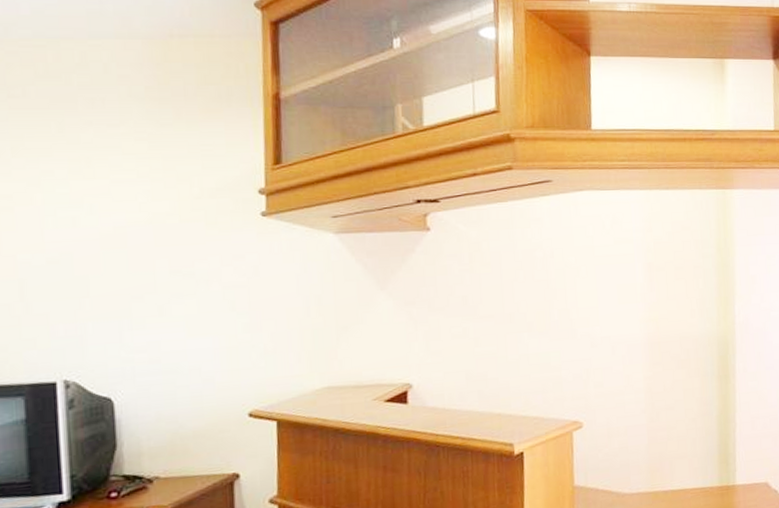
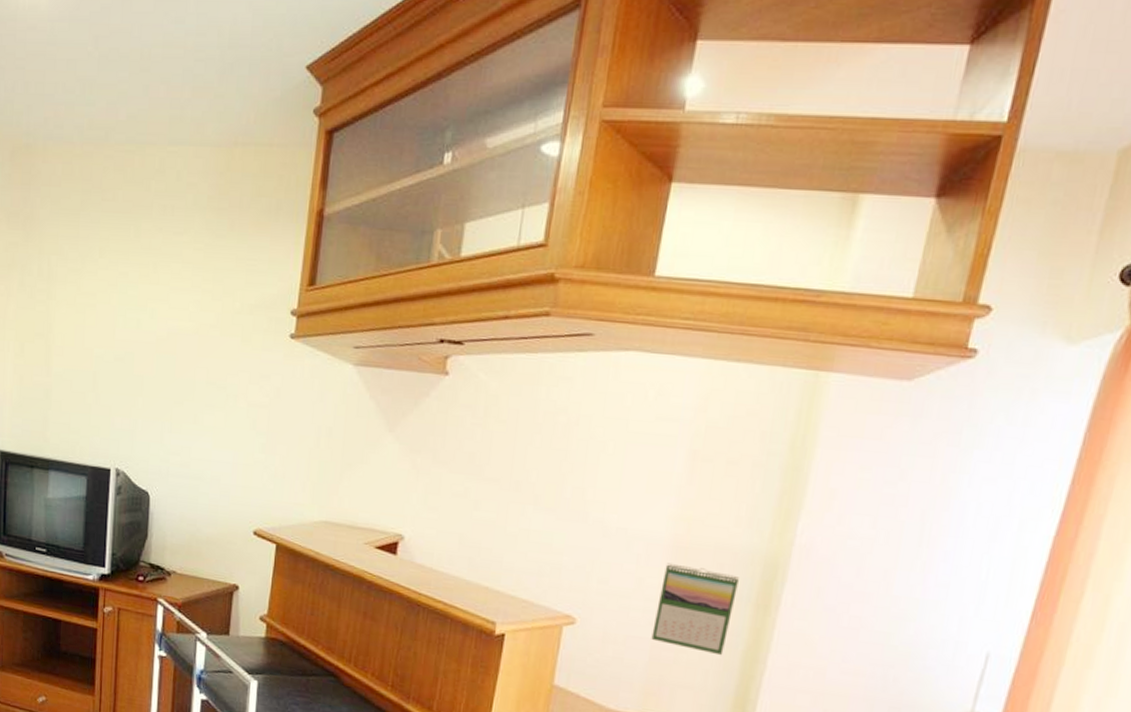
calendar: none [646,356,703,426] -> present [651,563,739,656]

